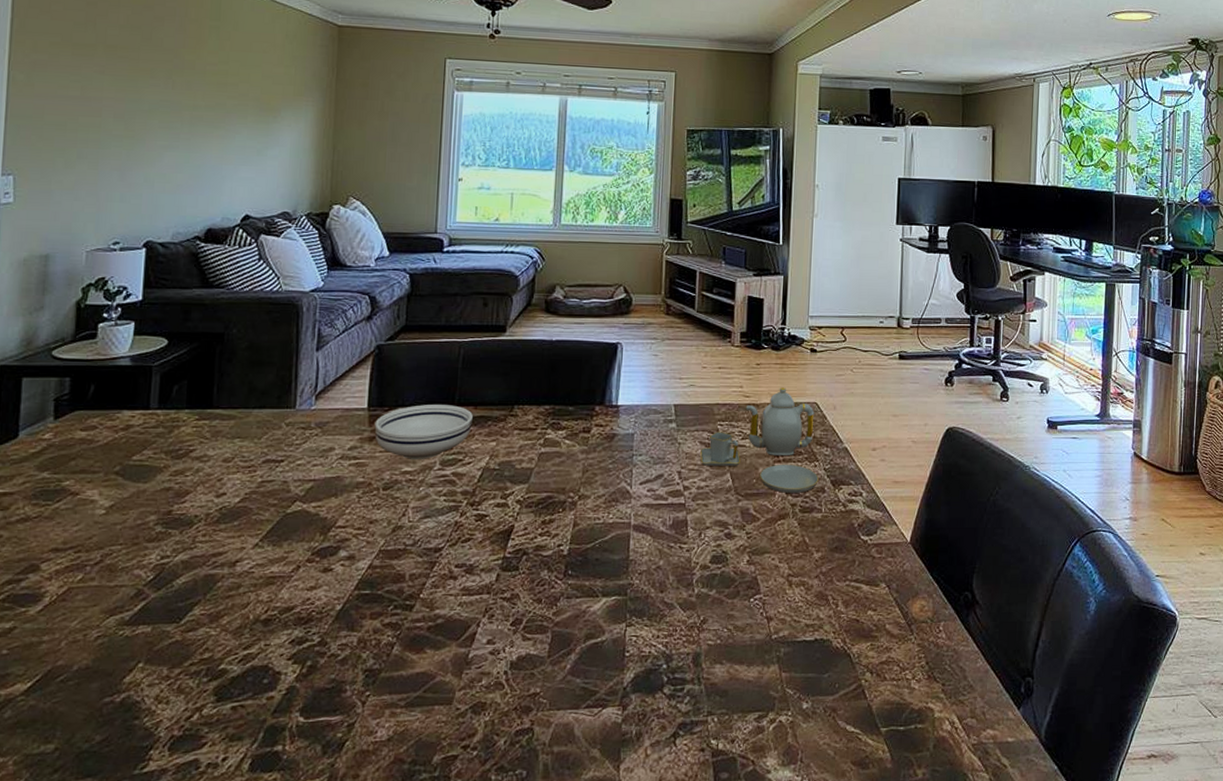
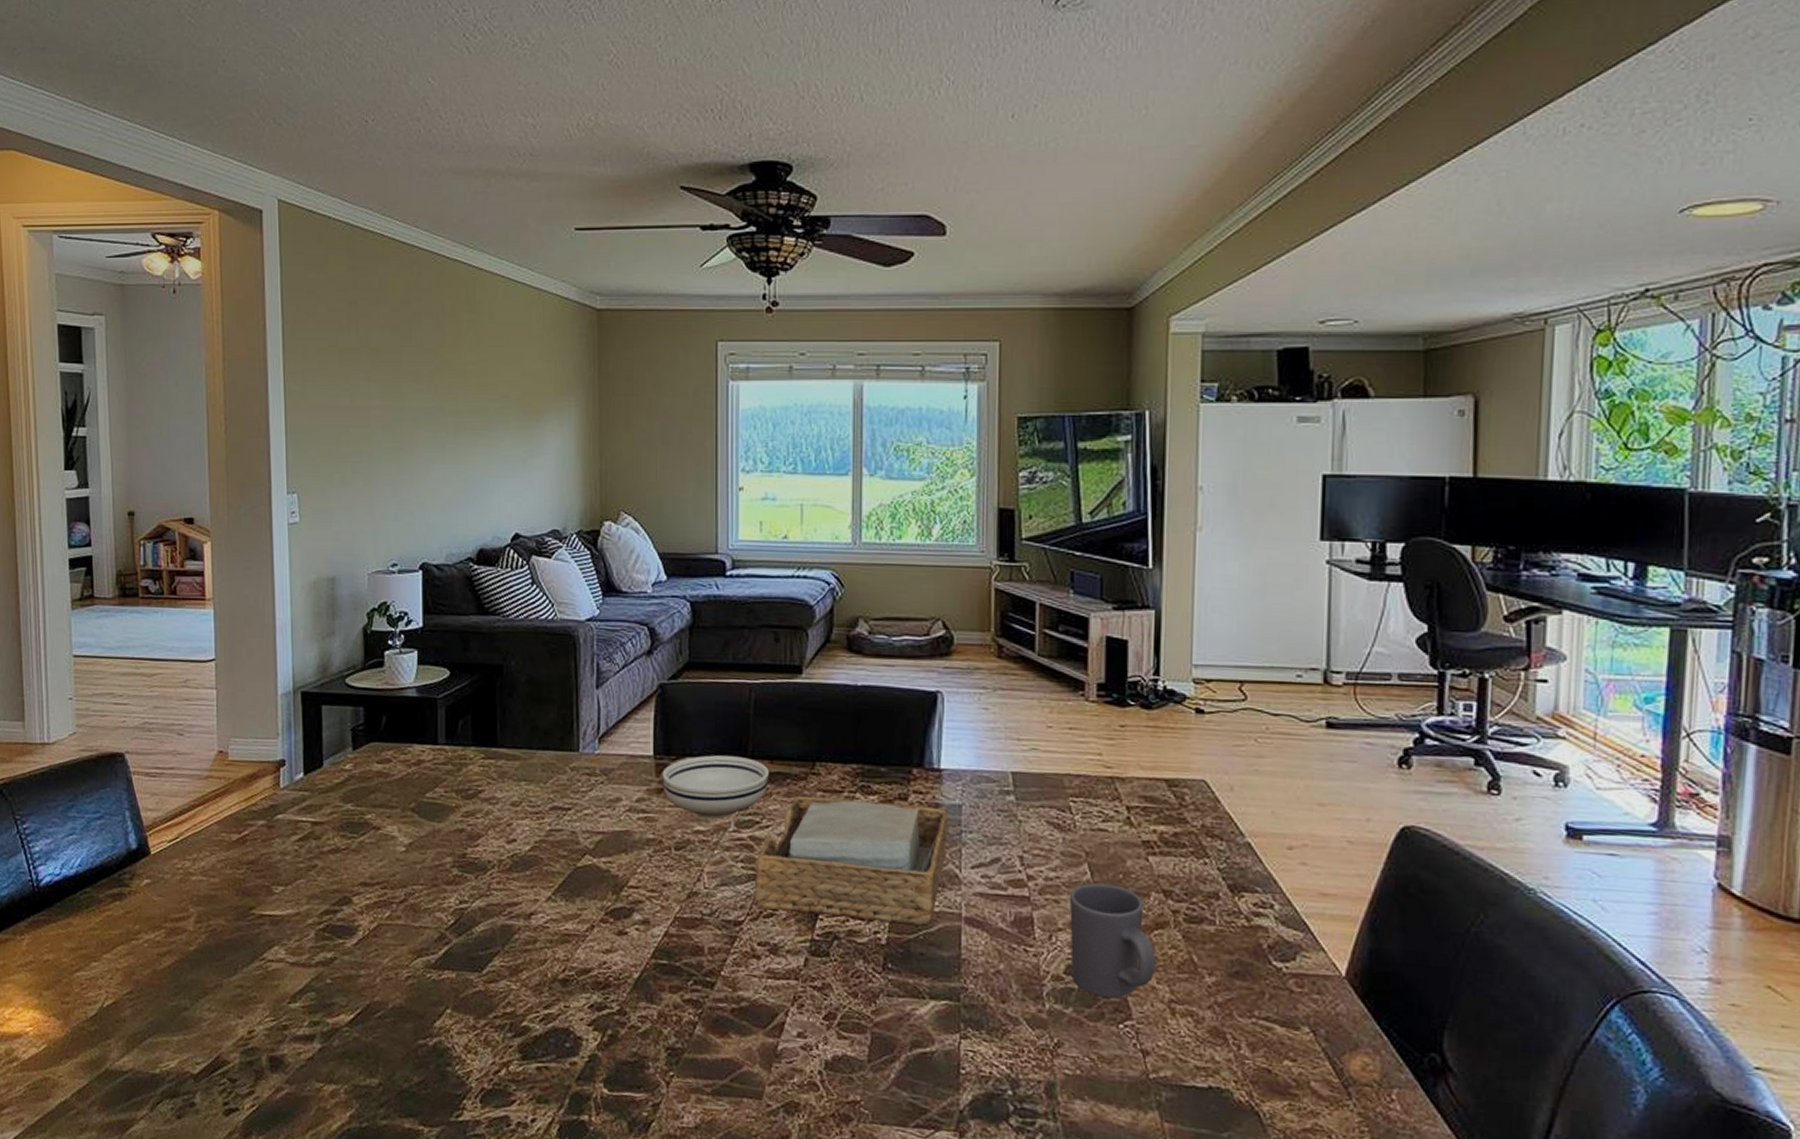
napkin holder: none [453,435,623,536] -> present [754,795,948,927]
teapot: present [700,387,819,493] -> none [1048,758,1210,897]
mug: none [715,488,778,578] -> present [1070,883,1156,999]

